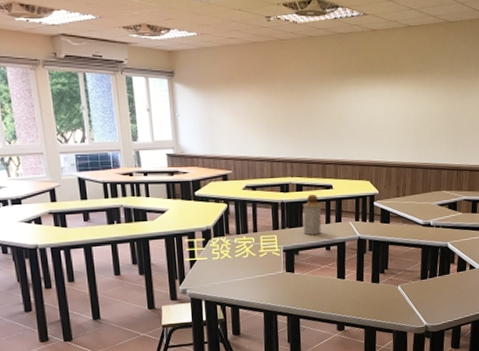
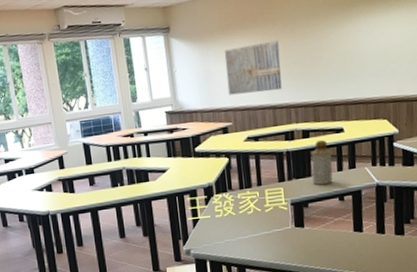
wall art: none [227,98,280,145] -> present [224,40,282,95]

